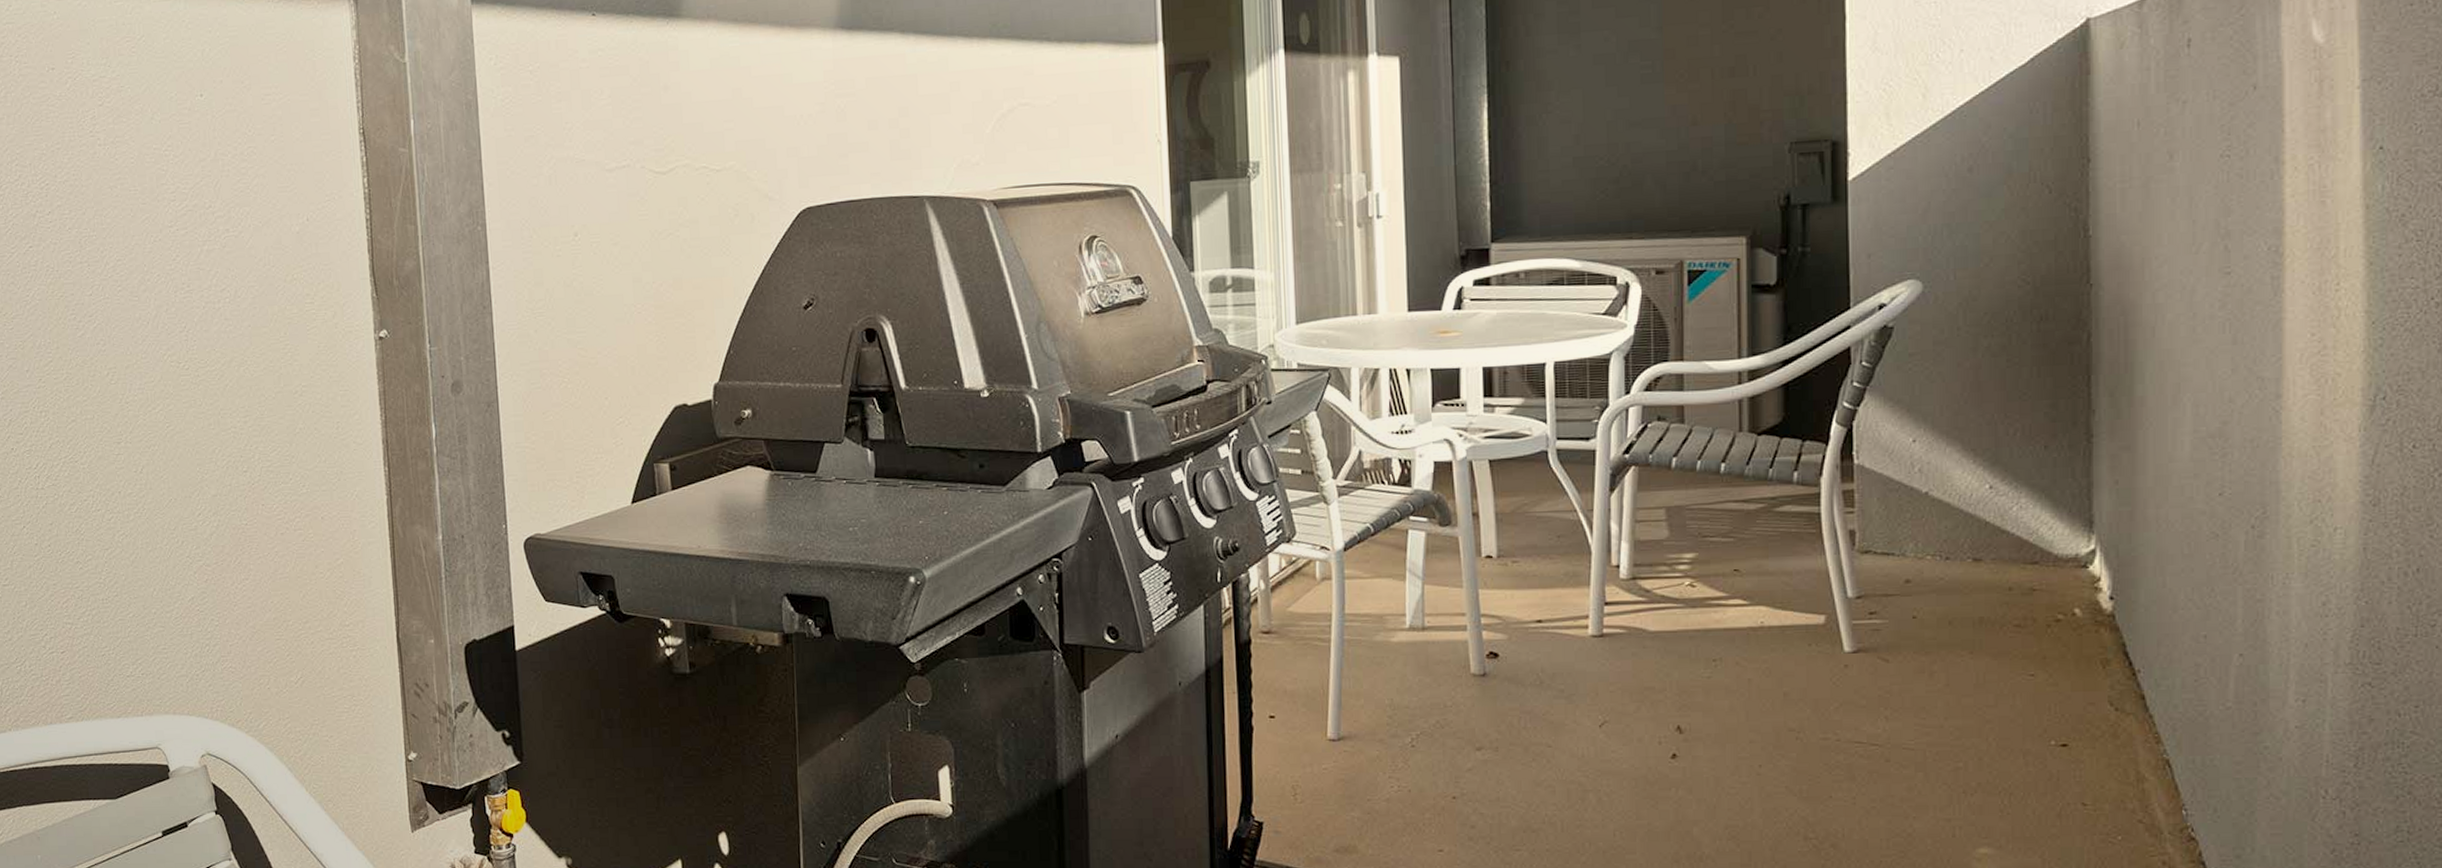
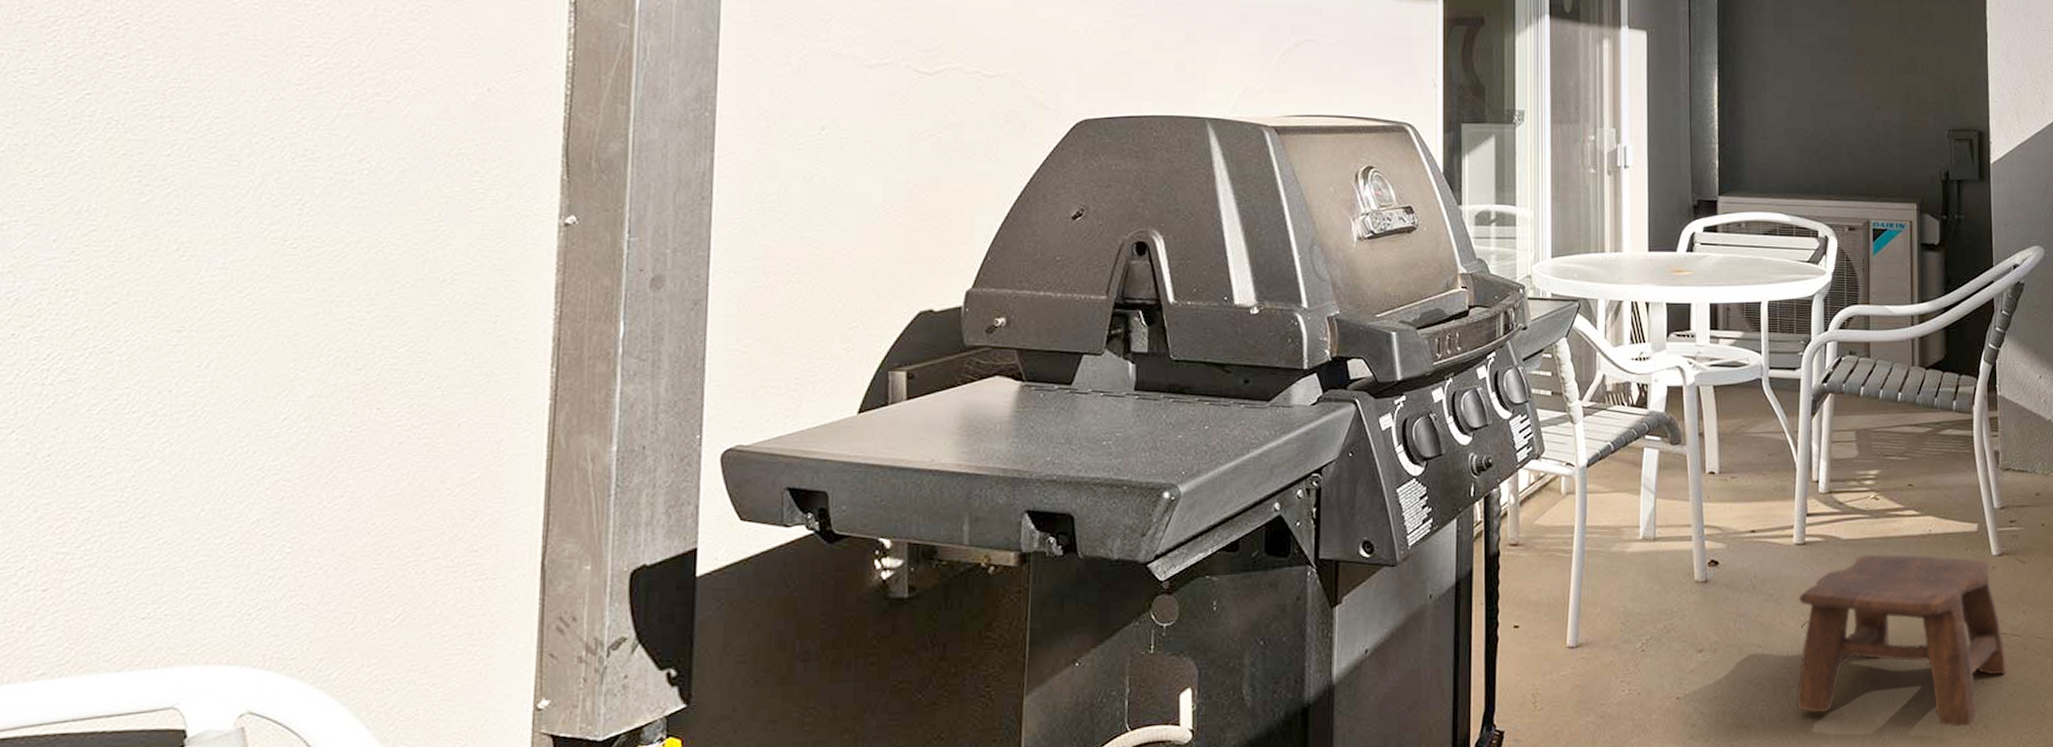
stool: none [1594,648,1863,845] -> present [1797,554,2007,728]

